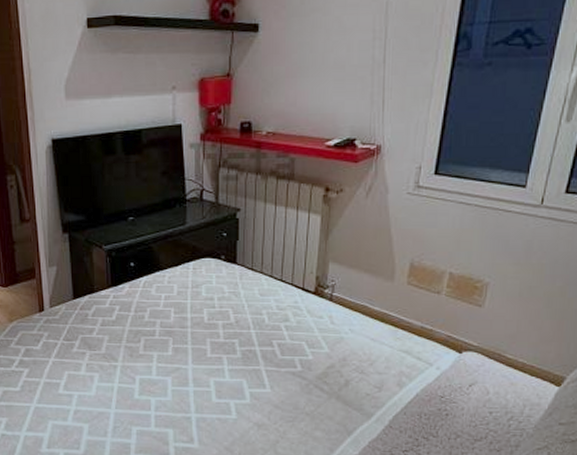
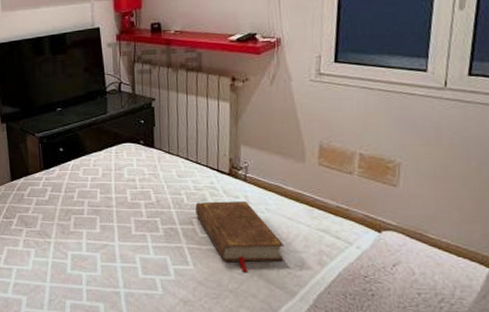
book: none [277,322,366,394] -> present [195,201,285,272]

